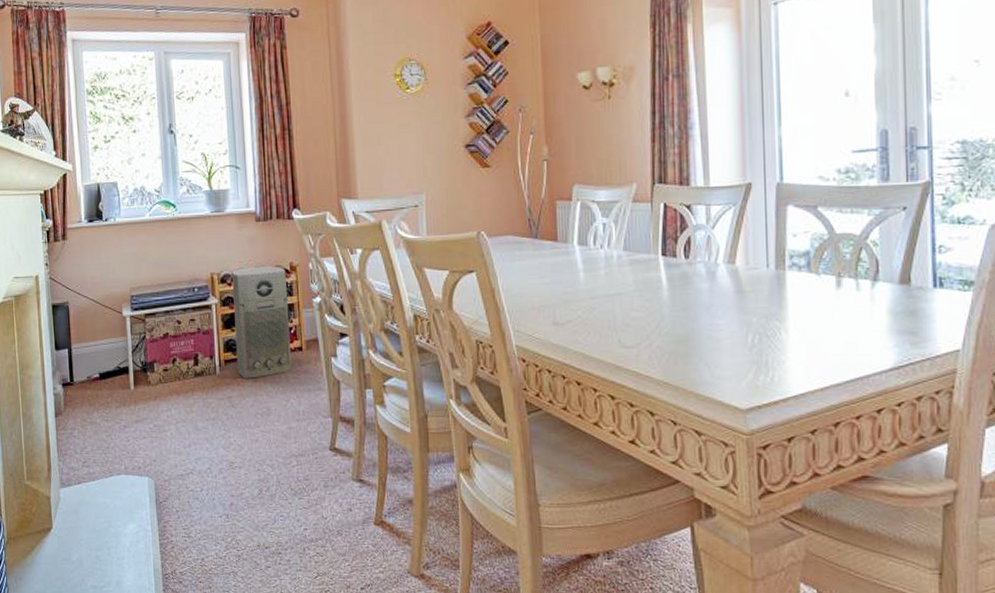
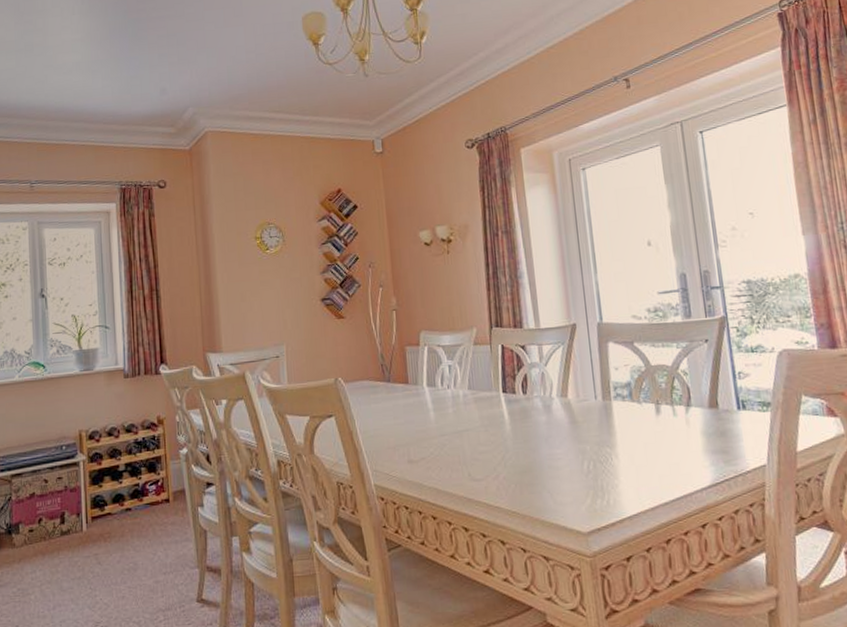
air purifier: present [231,266,292,378] -> none [99,420,159,534]

